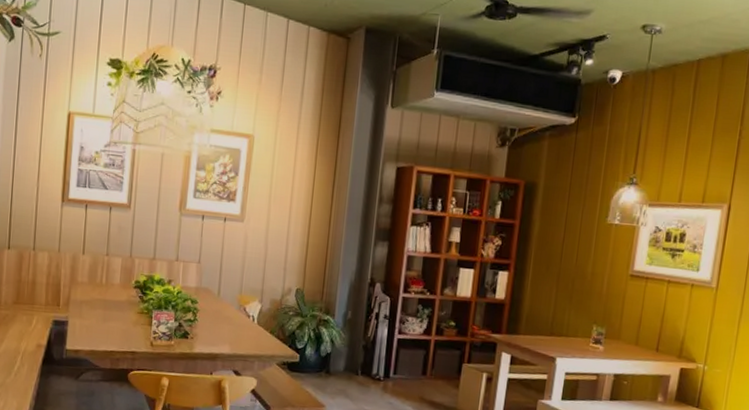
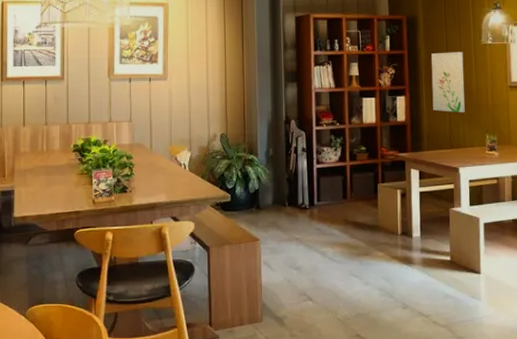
wall art: none [538,227,584,299] -> present [431,52,465,113]

